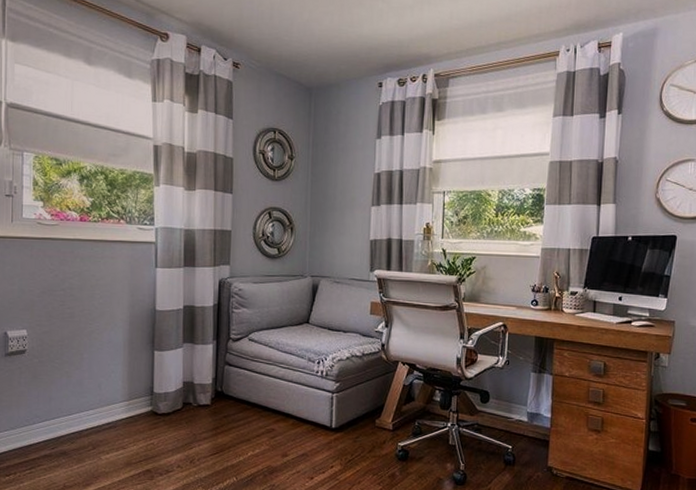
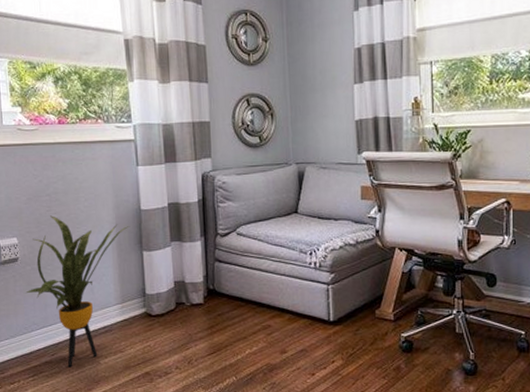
house plant: none [31,310,143,462] -> present [26,215,129,368]

